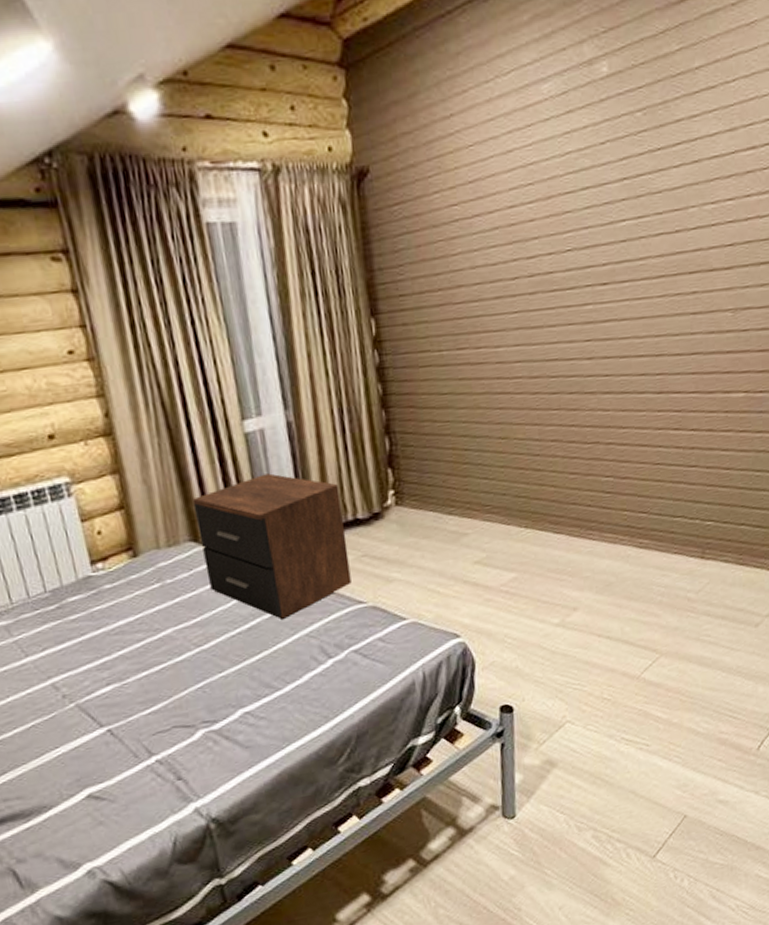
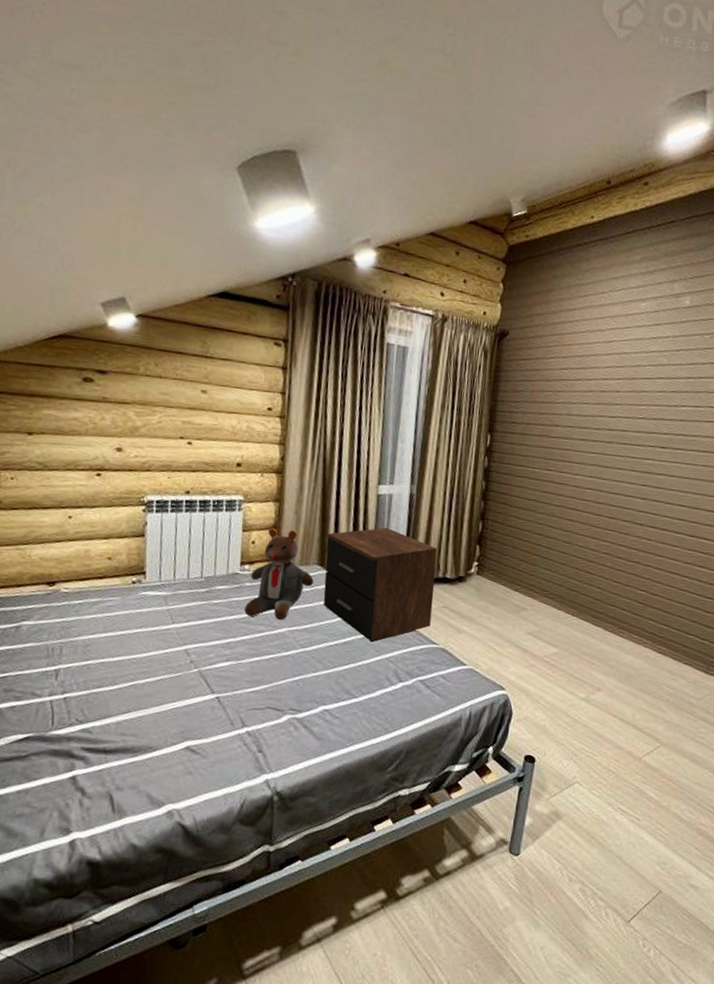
teddy bear: none [107,504,191,626] -> present [244,527,314,621]

